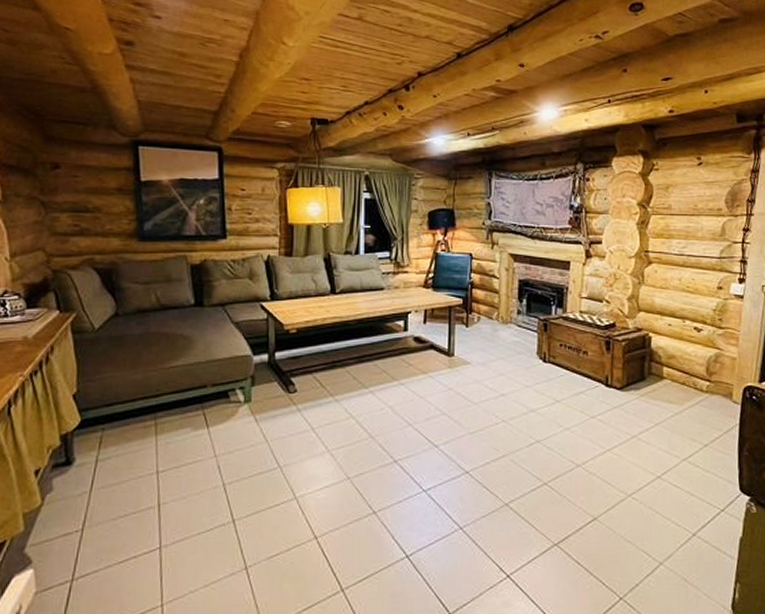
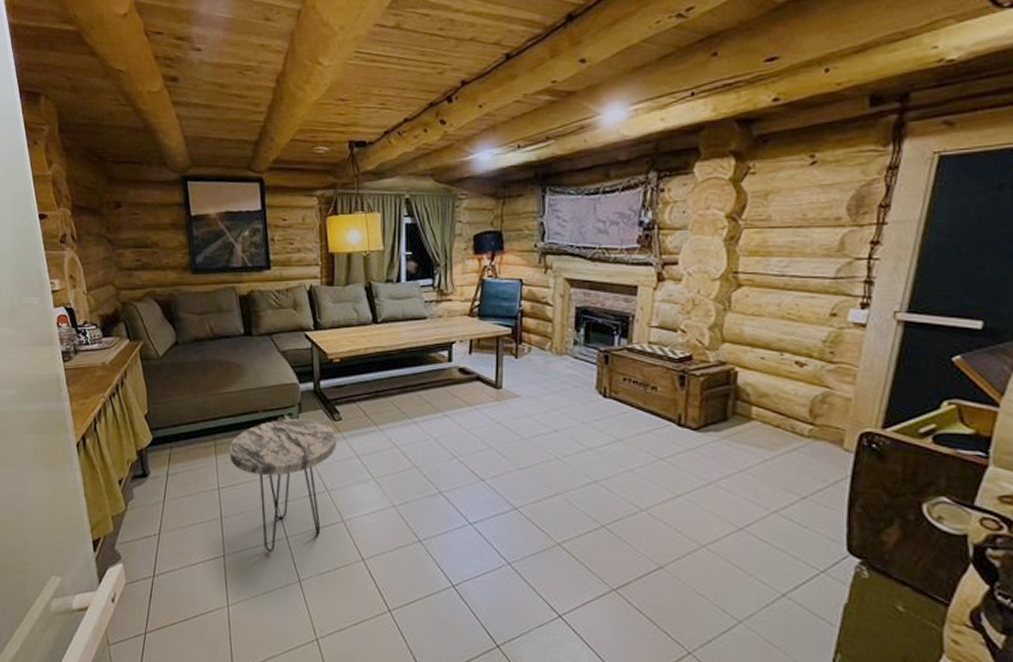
side table: none [172,392,291,539] -> present [229,419,337,553]

